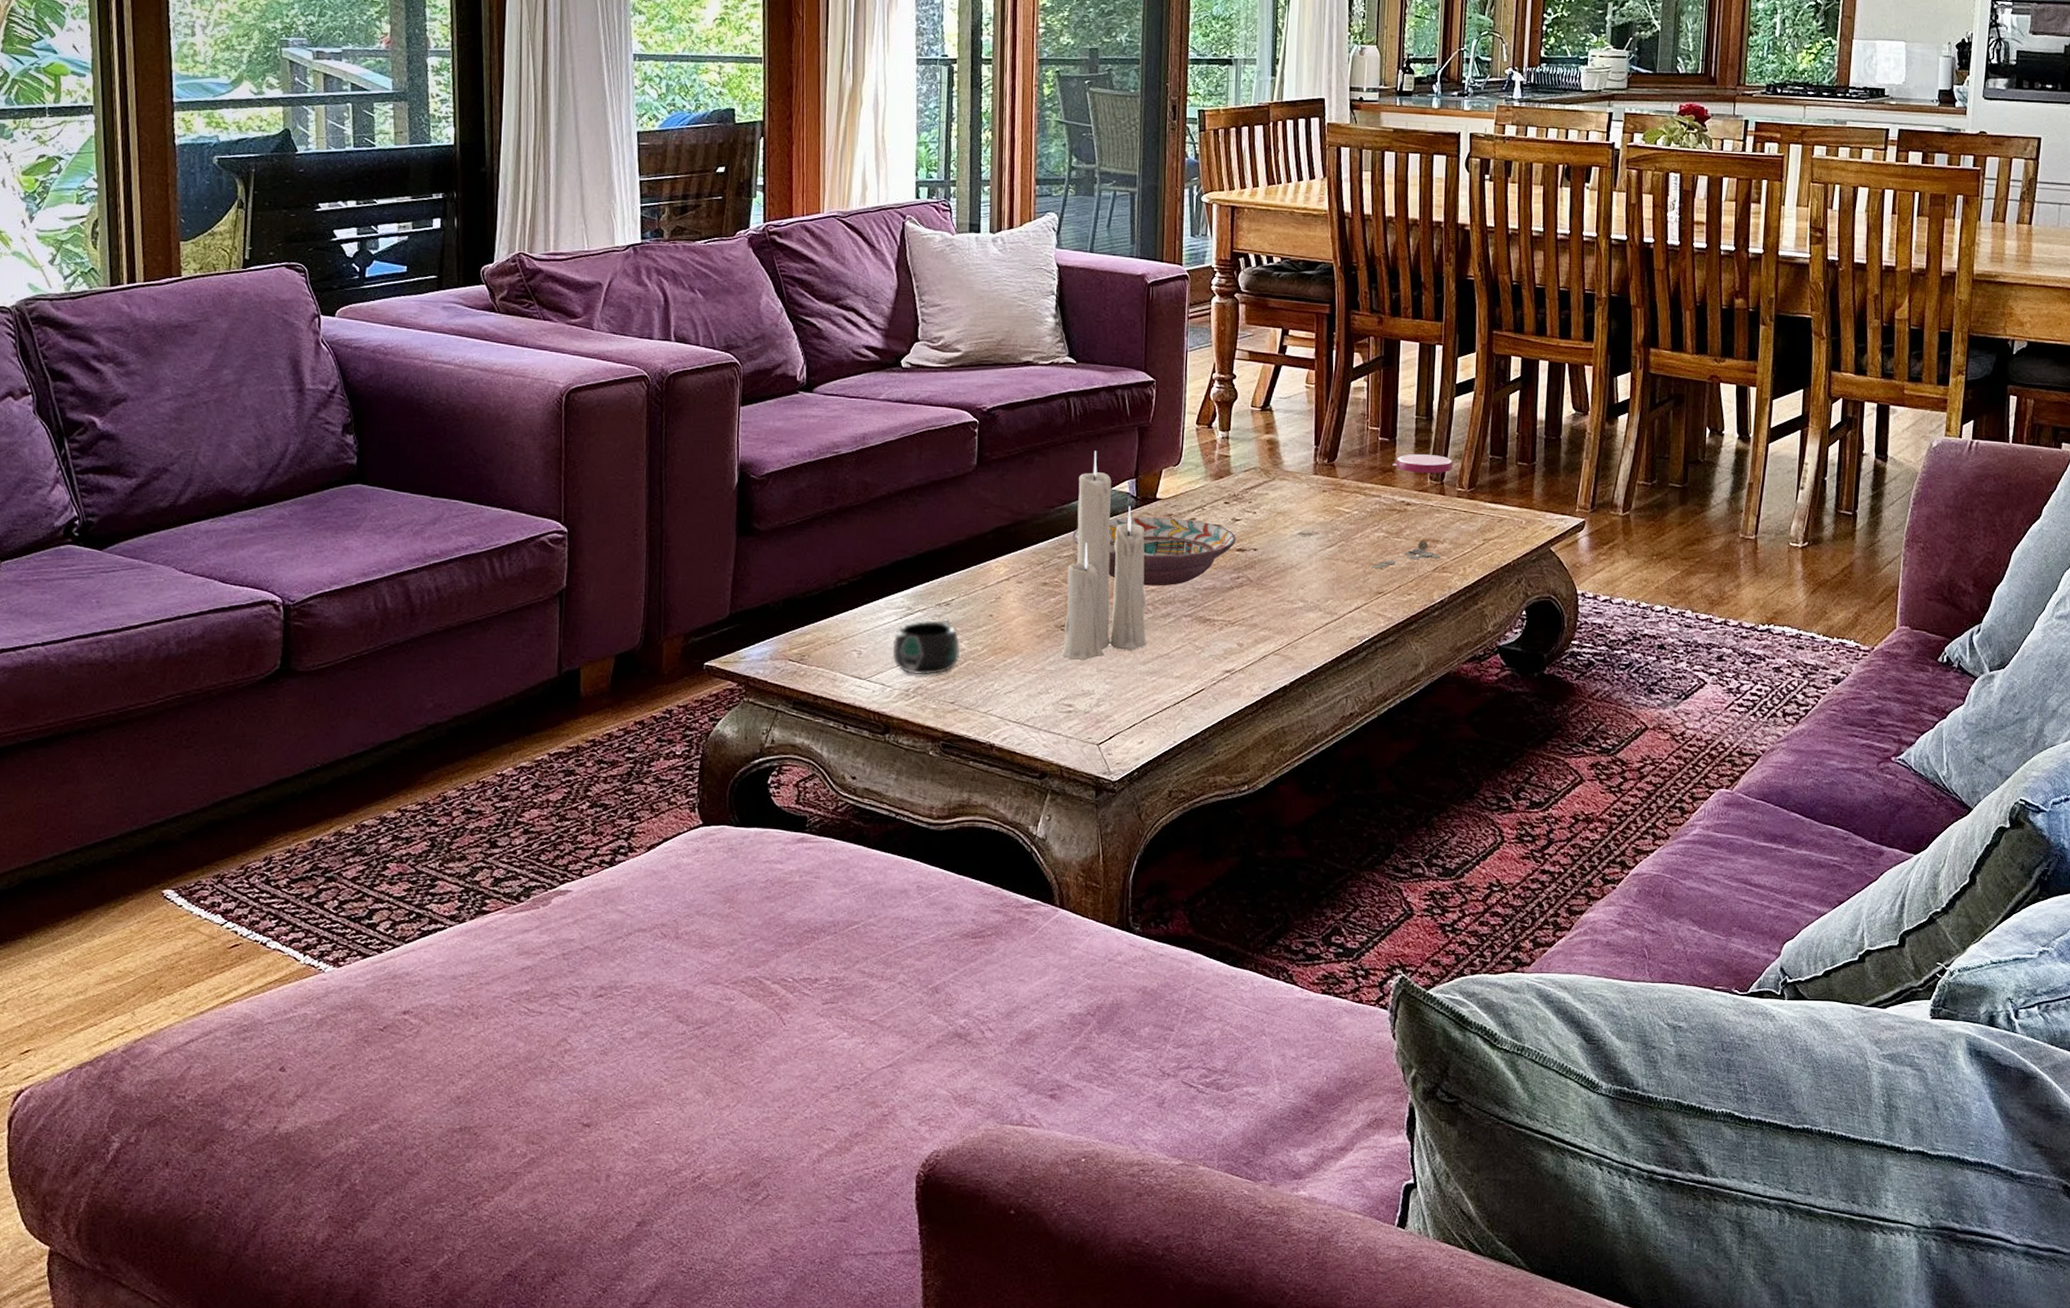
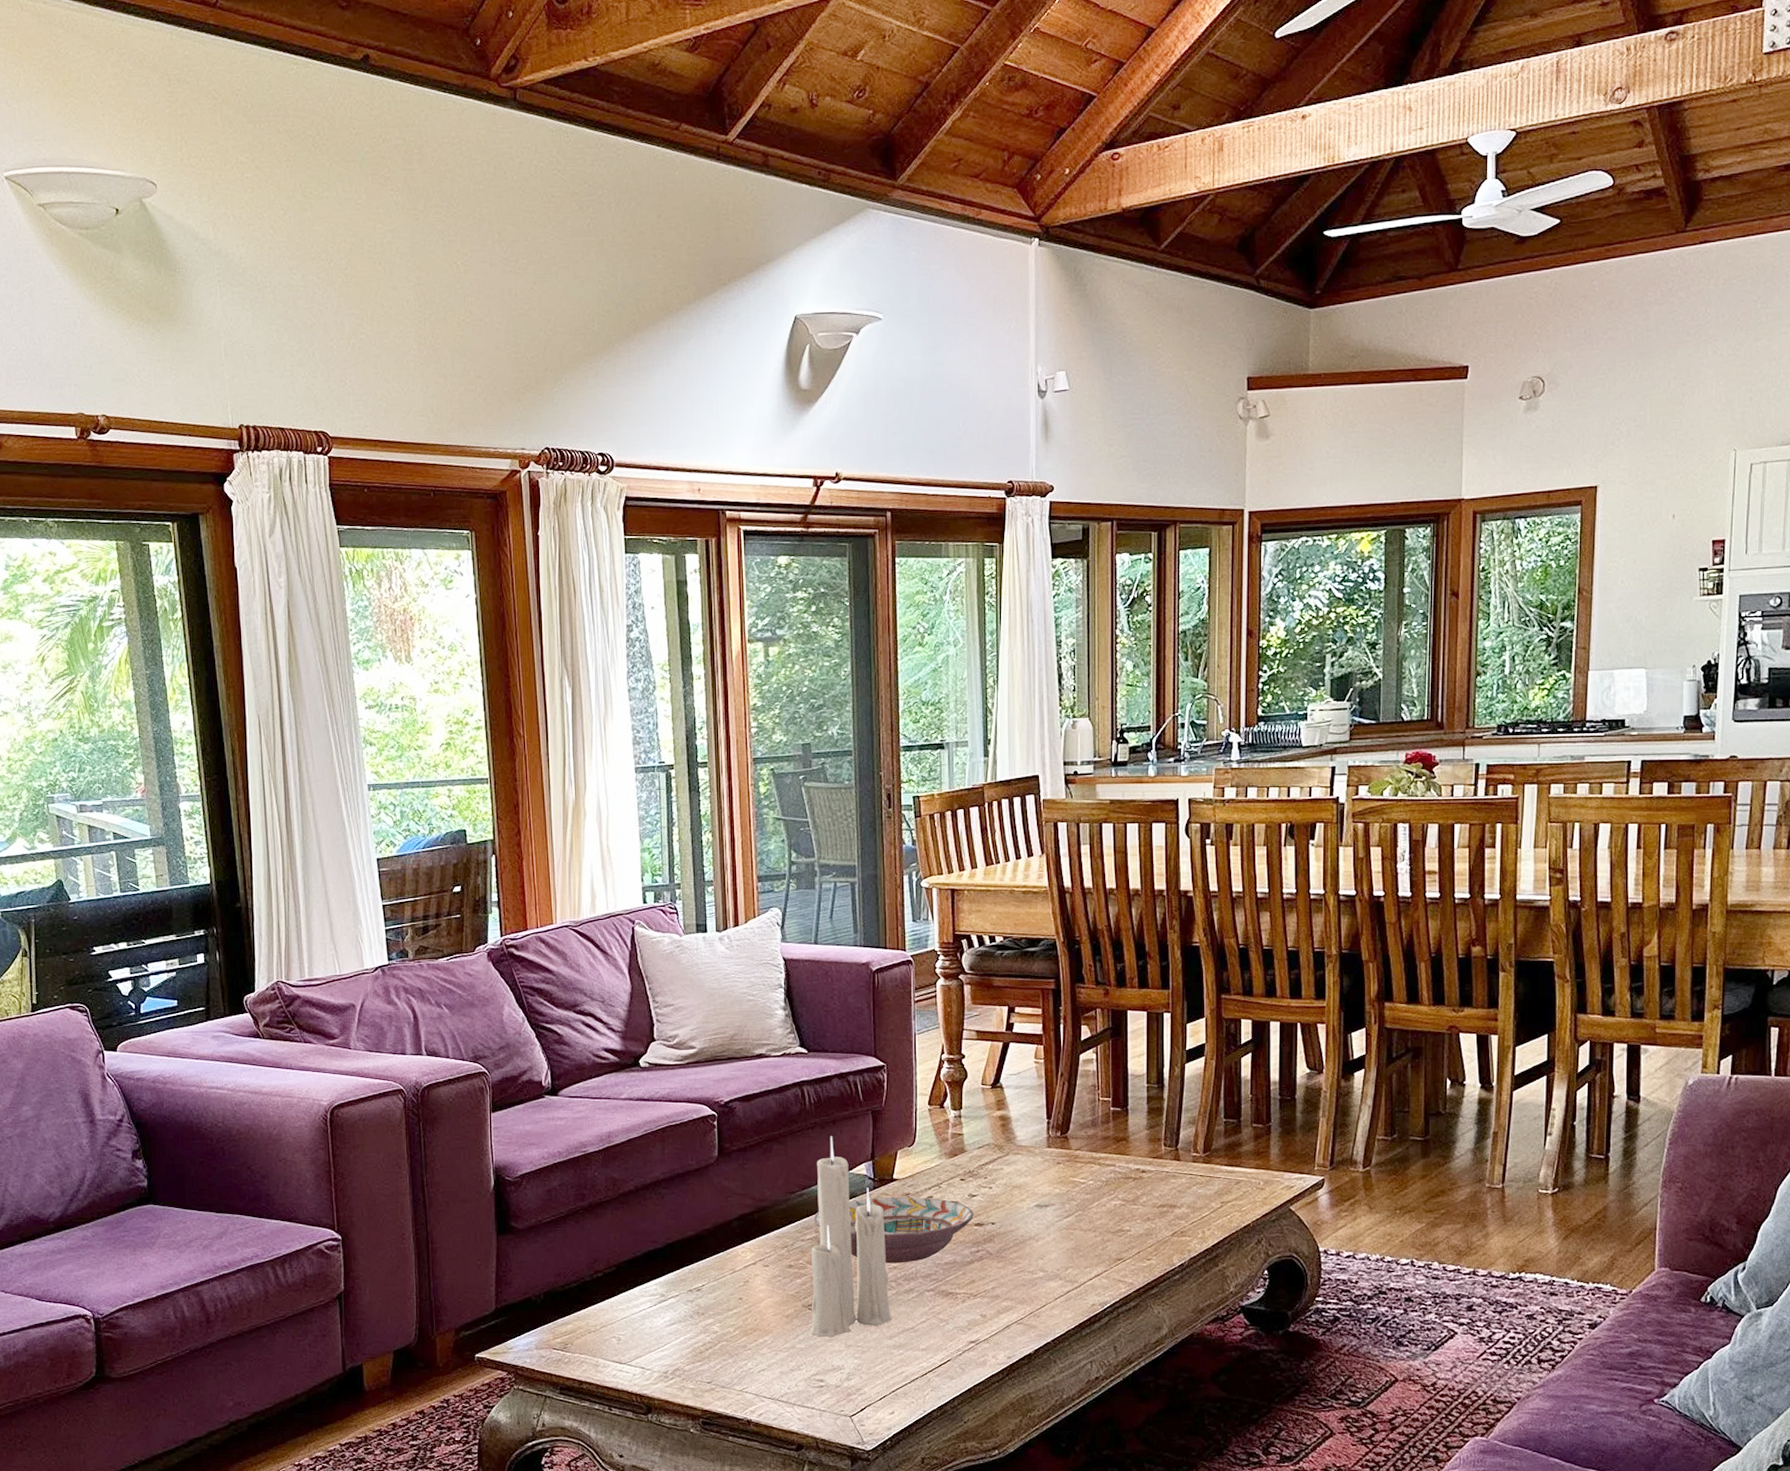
mug: present [892,619,961,676] -> none [649,1304,714,1358]
jar: present [1372,453,1453,570] -> none [1110,1121,1187,1237]

